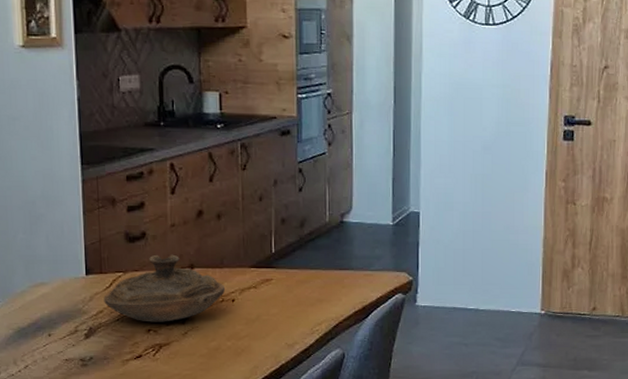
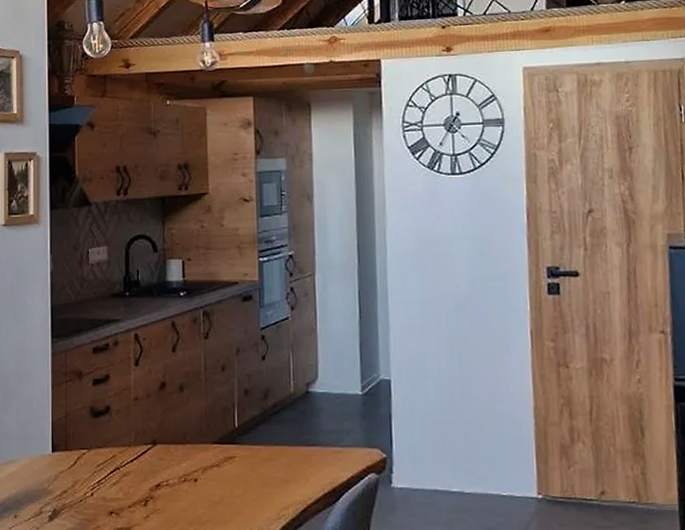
decorative bowl: present [104,254,226,322] -> none [68,430,188,504]

